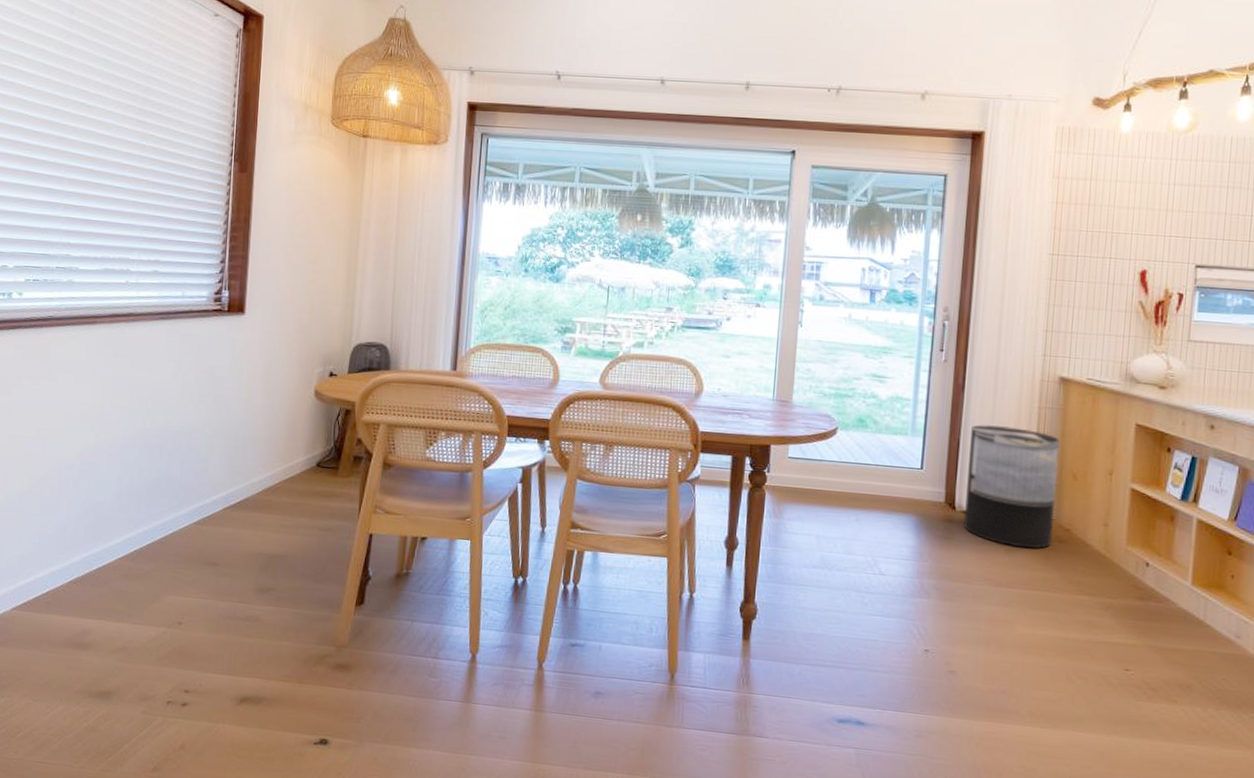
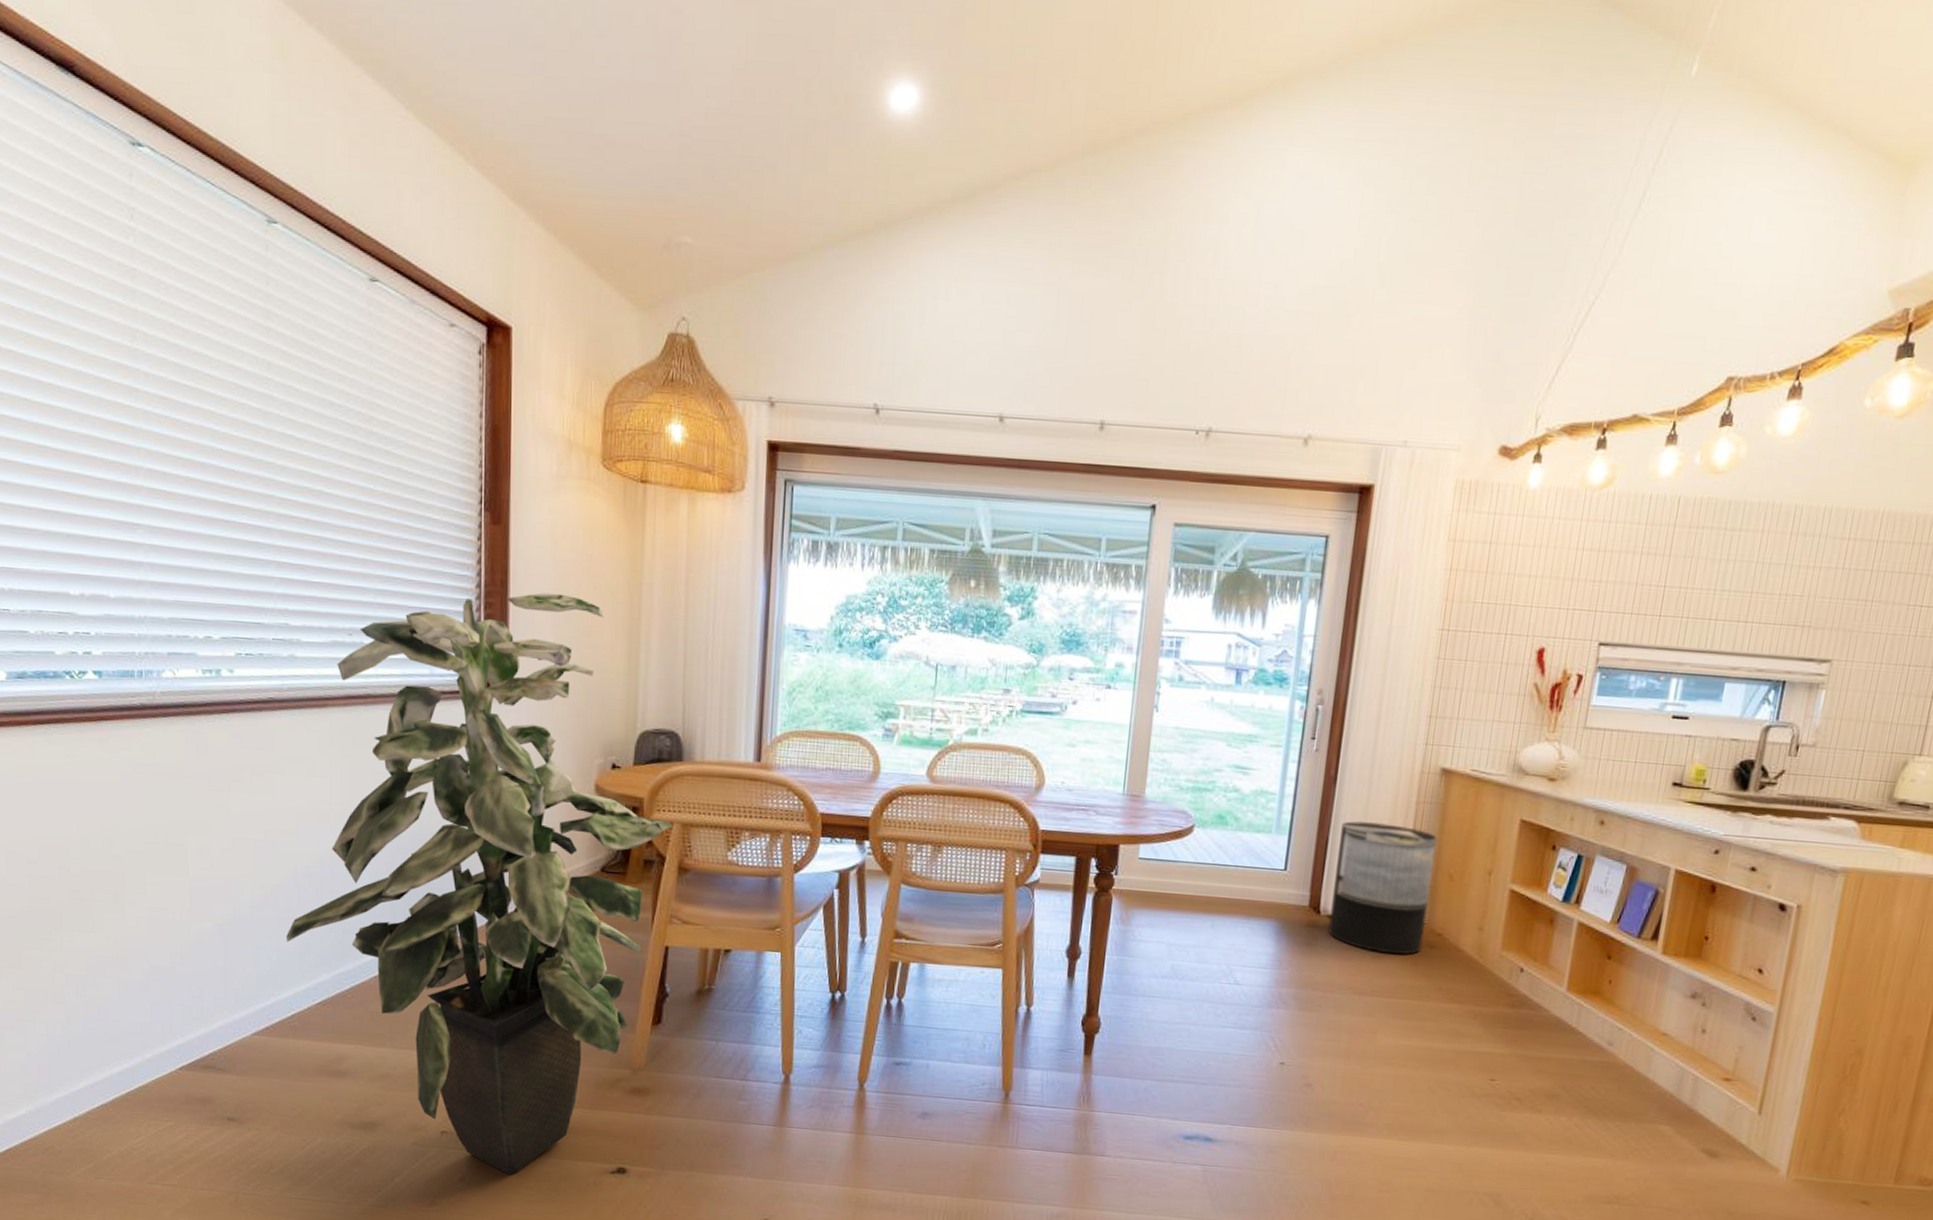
indoor plant: none [47,227,380,743] -> present [286,592,673,1174]

